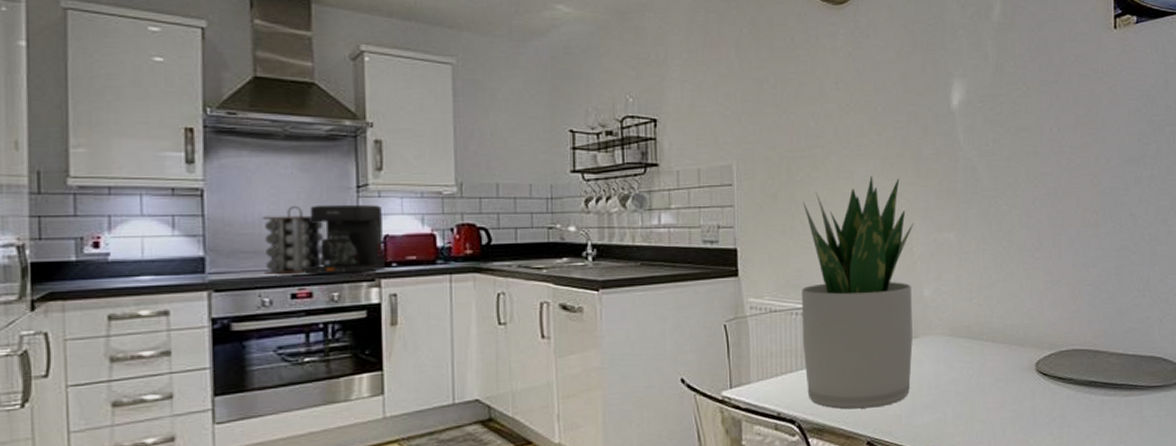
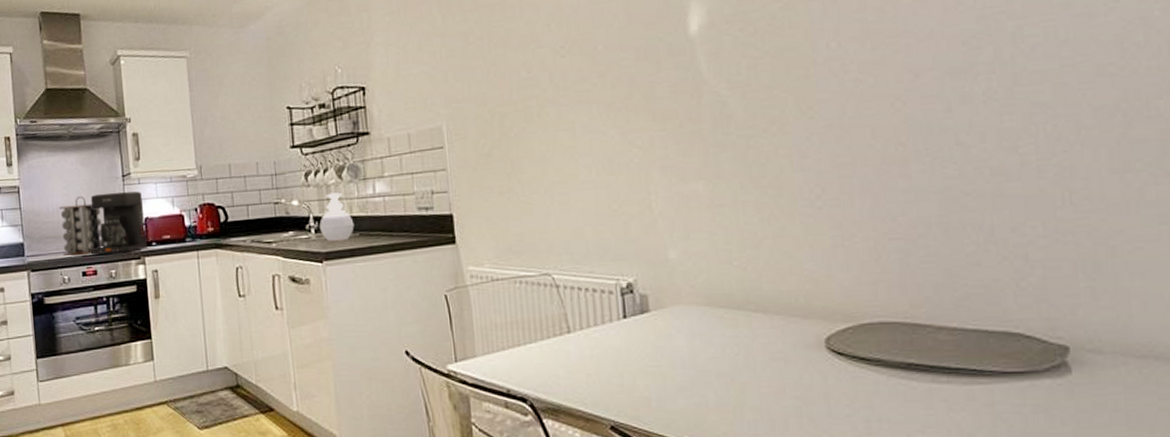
soap dispenser: none [597,221,636,270] -> present [319,192,354,242]
planter: present [802,175,914,409] -> none [519,123,659,389]

